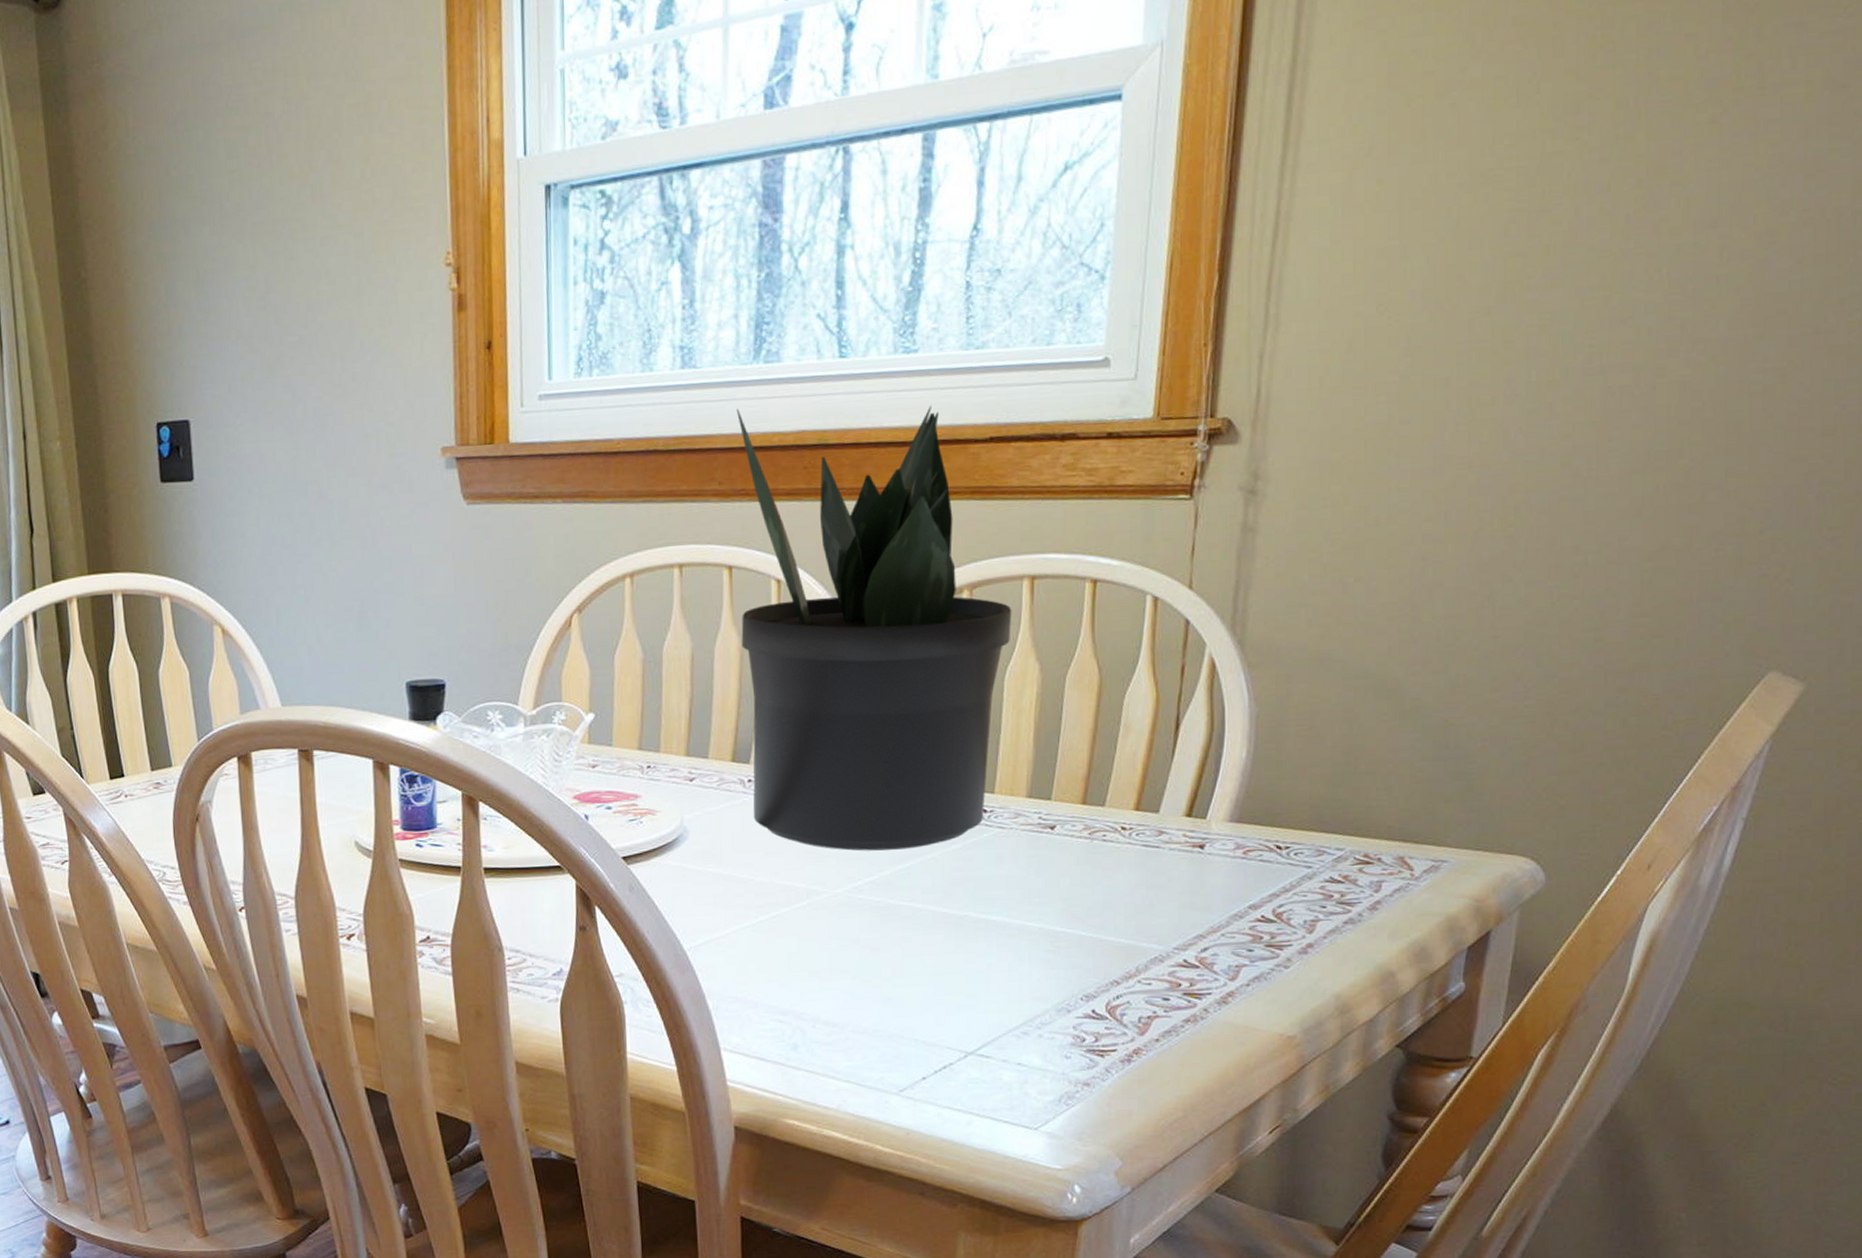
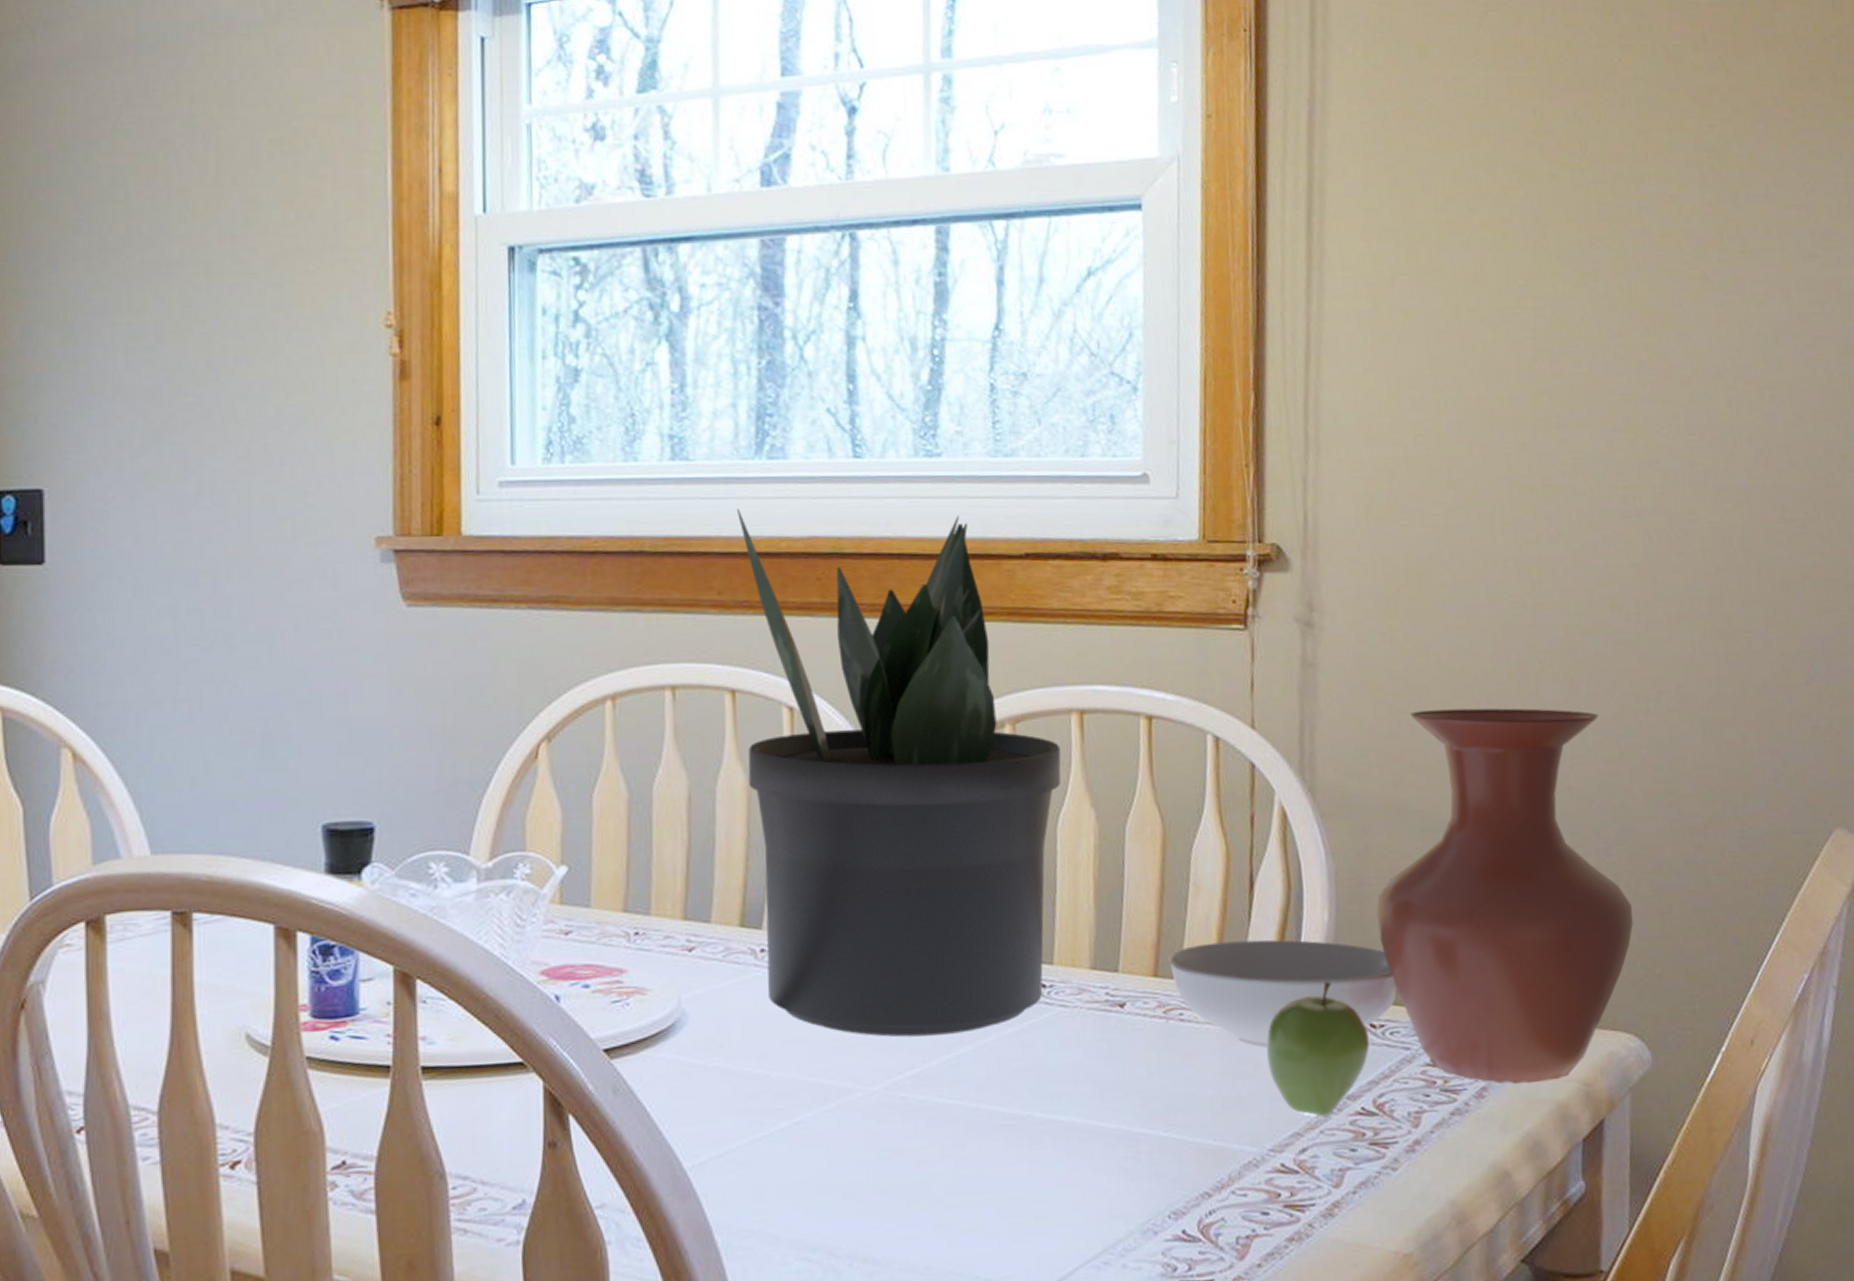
bowl: none [1095,773,1307,864] -> present [1167,939,1399,1048]
fruit: none [1179,809,1275,922] -> present [1266,982,1370,1117]
vase: none [1292,564,1545,899] -> present [1376,708,1633,1084]

